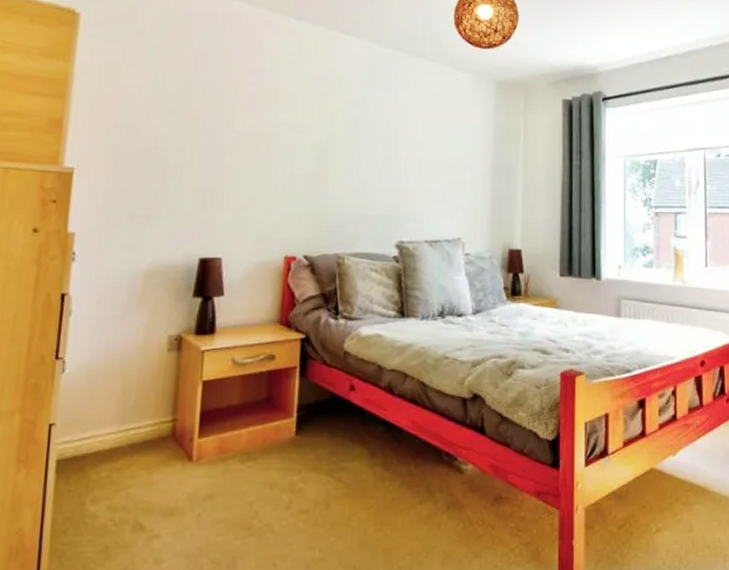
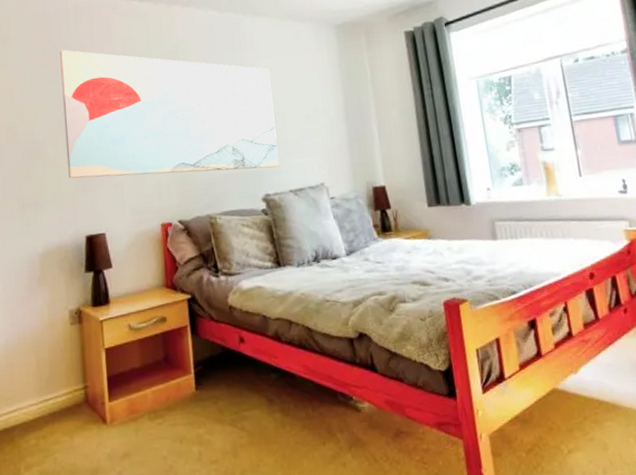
wall art: none [189,56,422,215] -> present [60,50,280,179]

